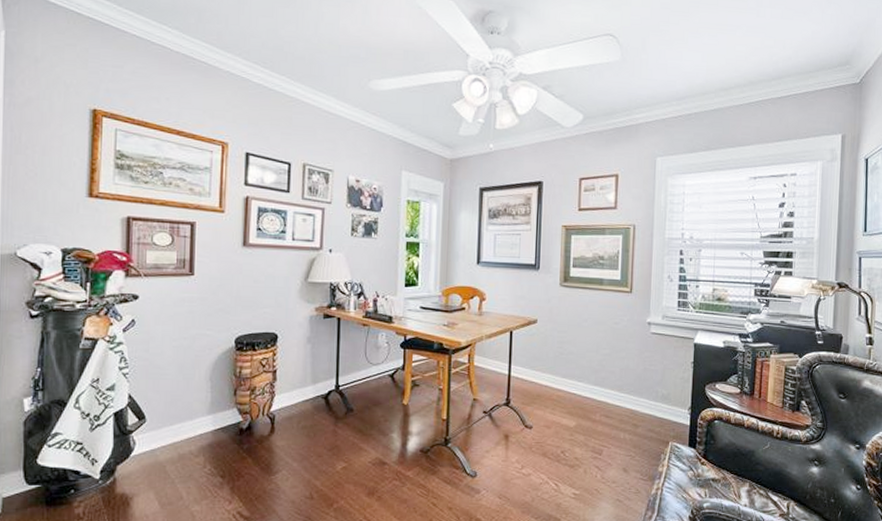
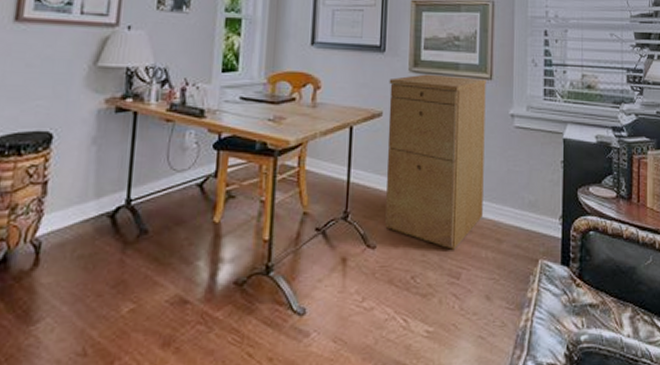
filing cabinet: none [540,288,627,431] -> present [385,74,486,250]

